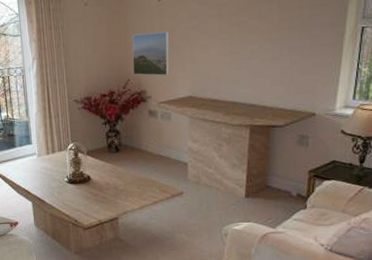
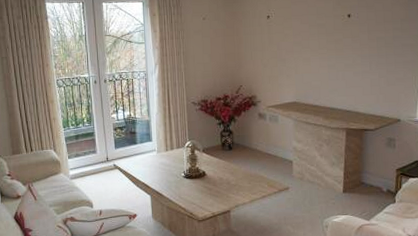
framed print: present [131,32,170,76] -> none [244,45,277,83]

